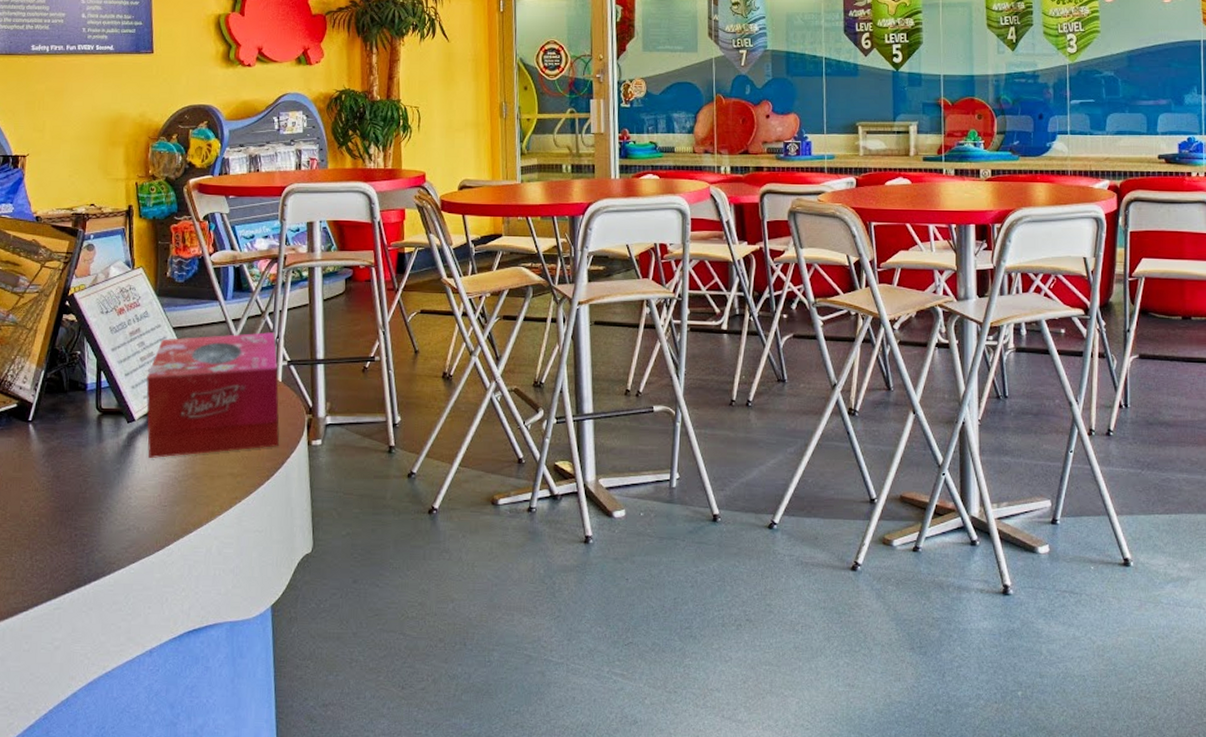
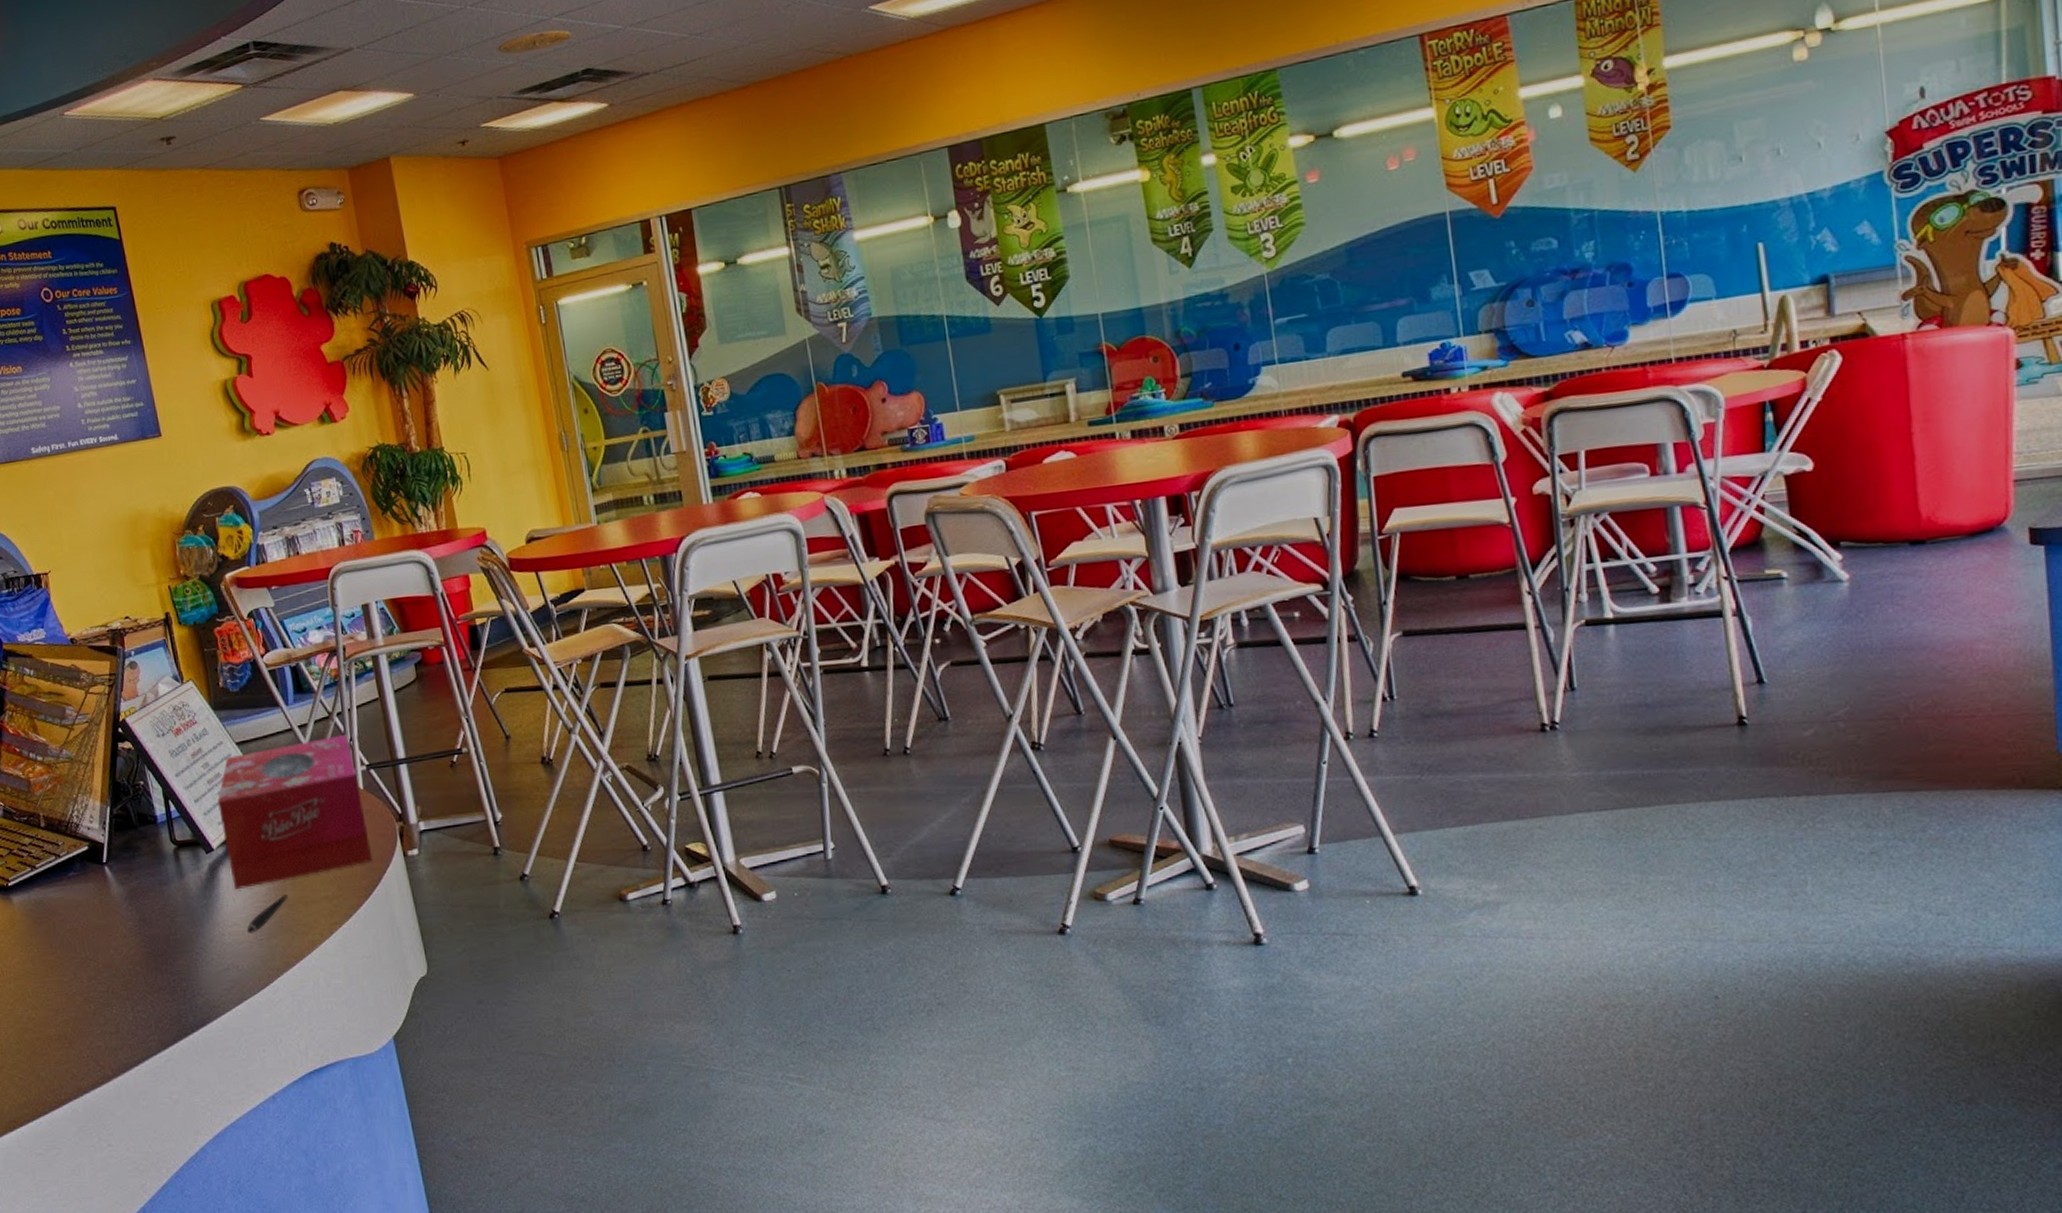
pen: none [154,467,197,499] -> present [247,894,288,933]

